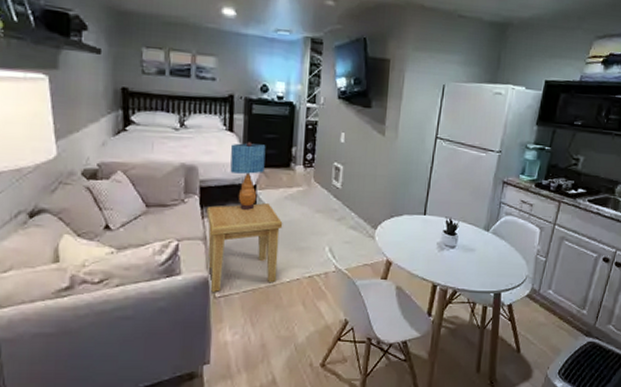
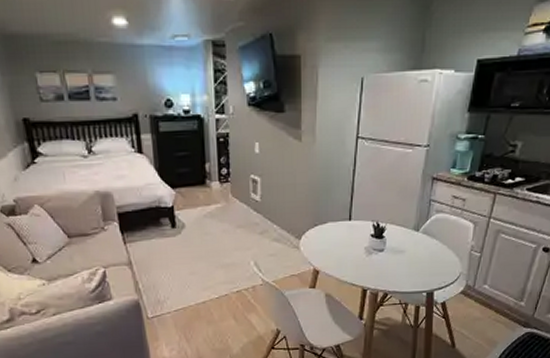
side table: present [206,203,283,292] -> none [127,224,205,313]
table lamp: present [230,142,266,210] -> none [143,162,180,232]

